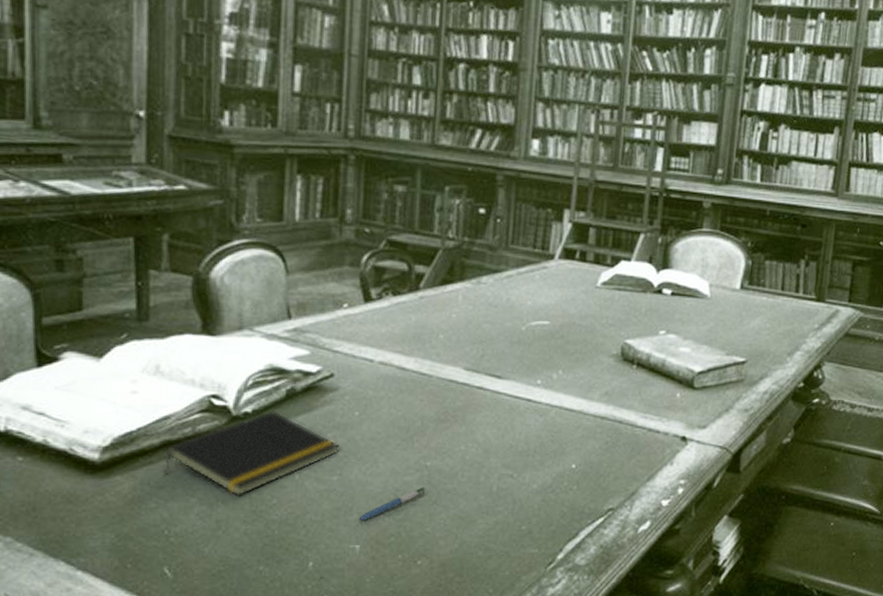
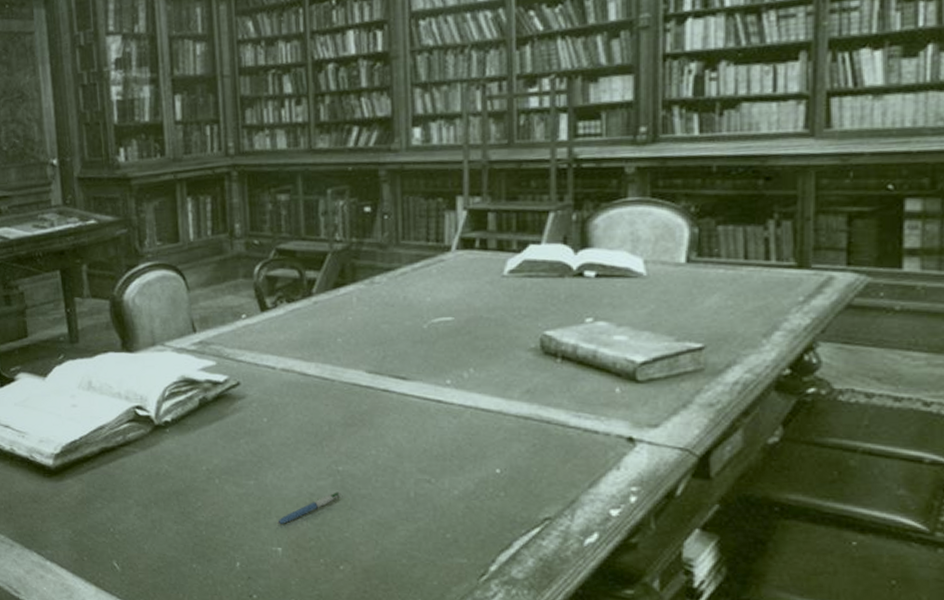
notepad: present [164,410,340,497] -> none [103,418,253,499]

